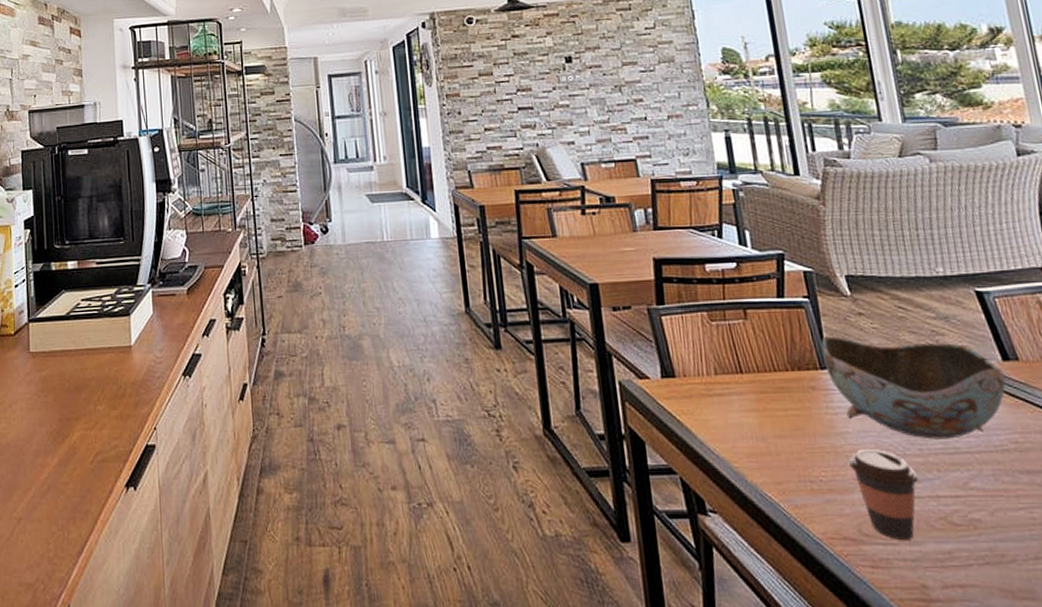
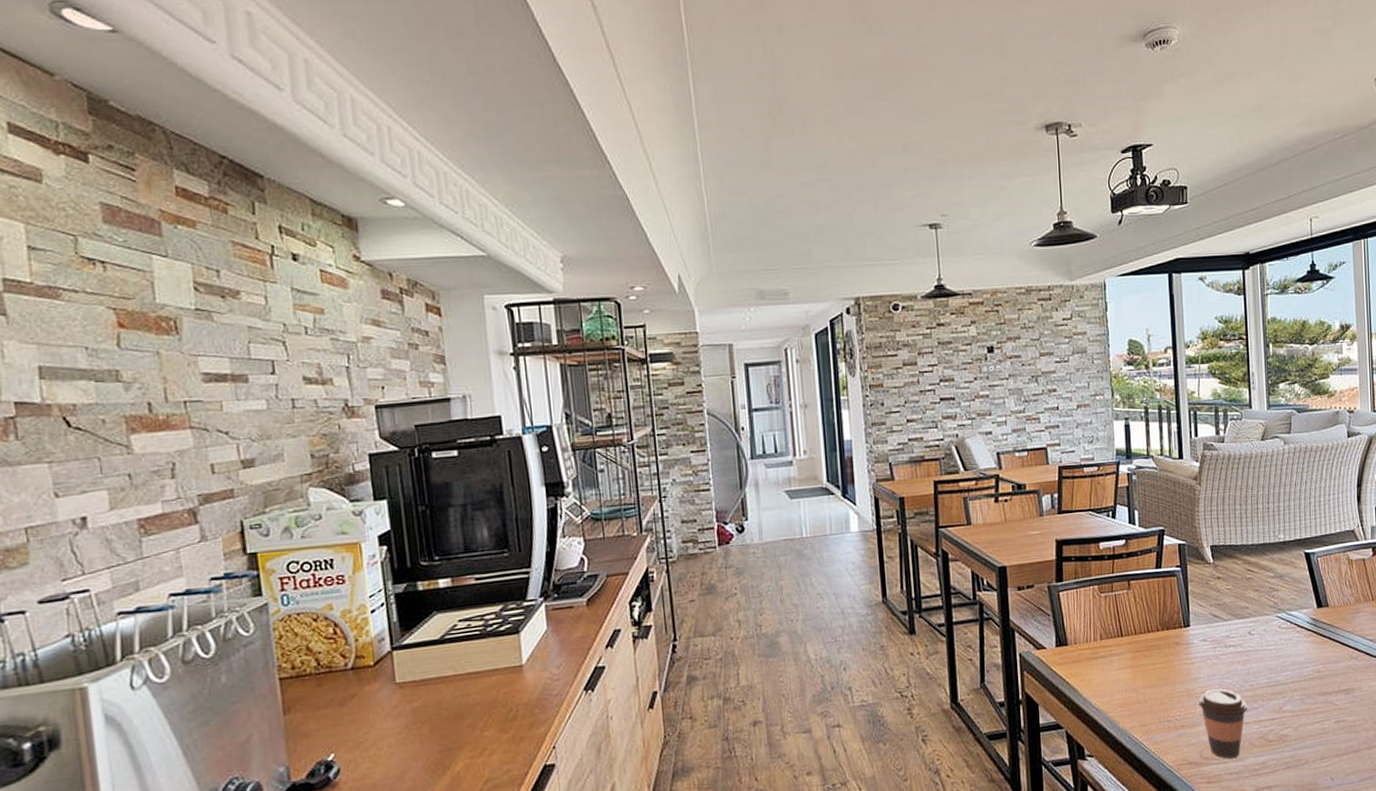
bowl: present [821,336,1006,439] -> none [1187,597,1318,676]

